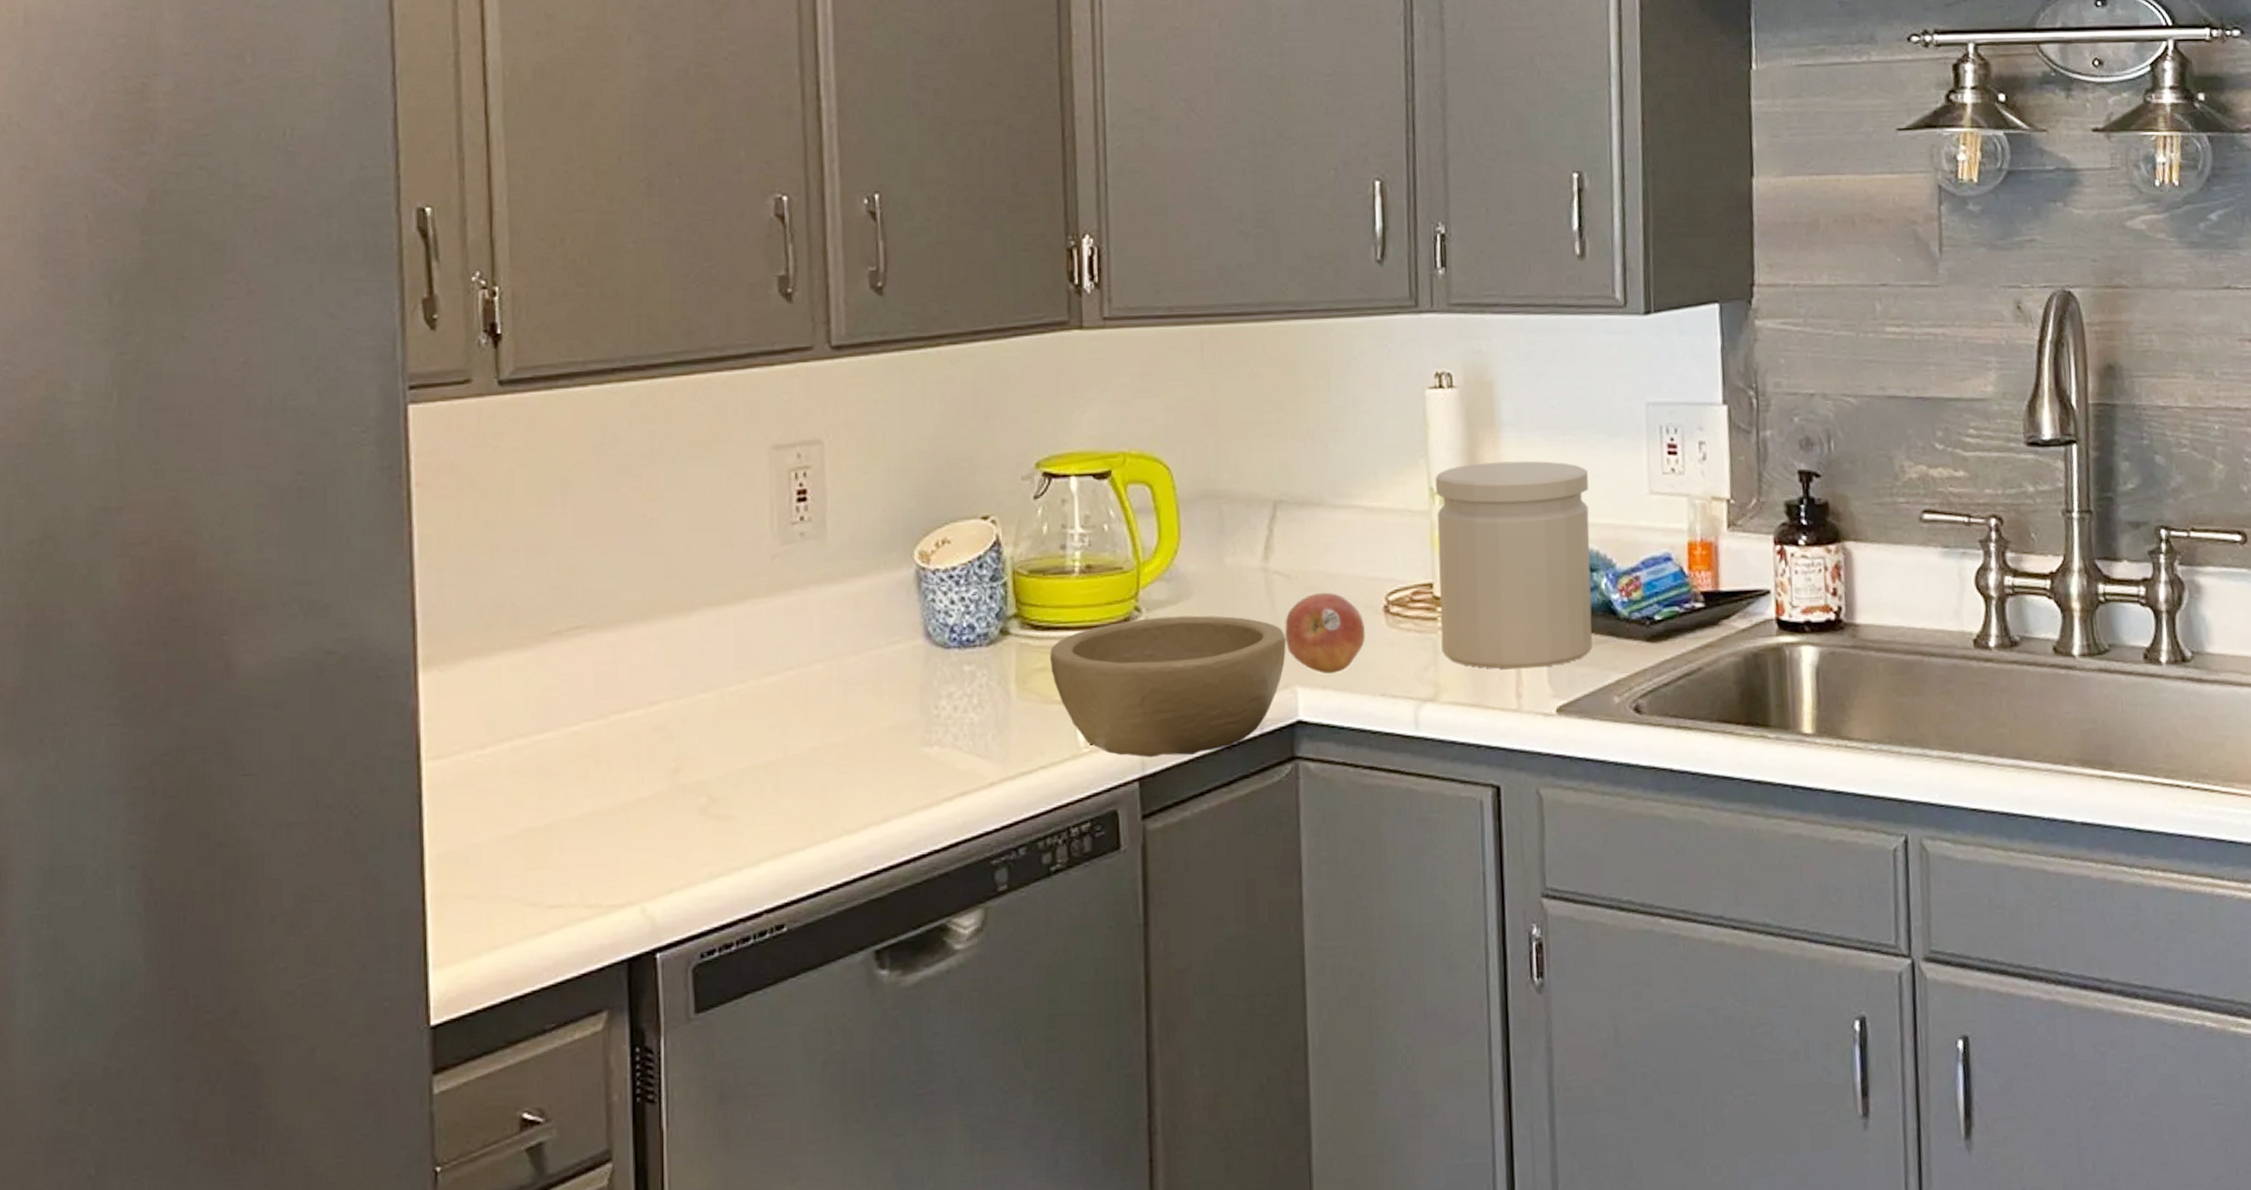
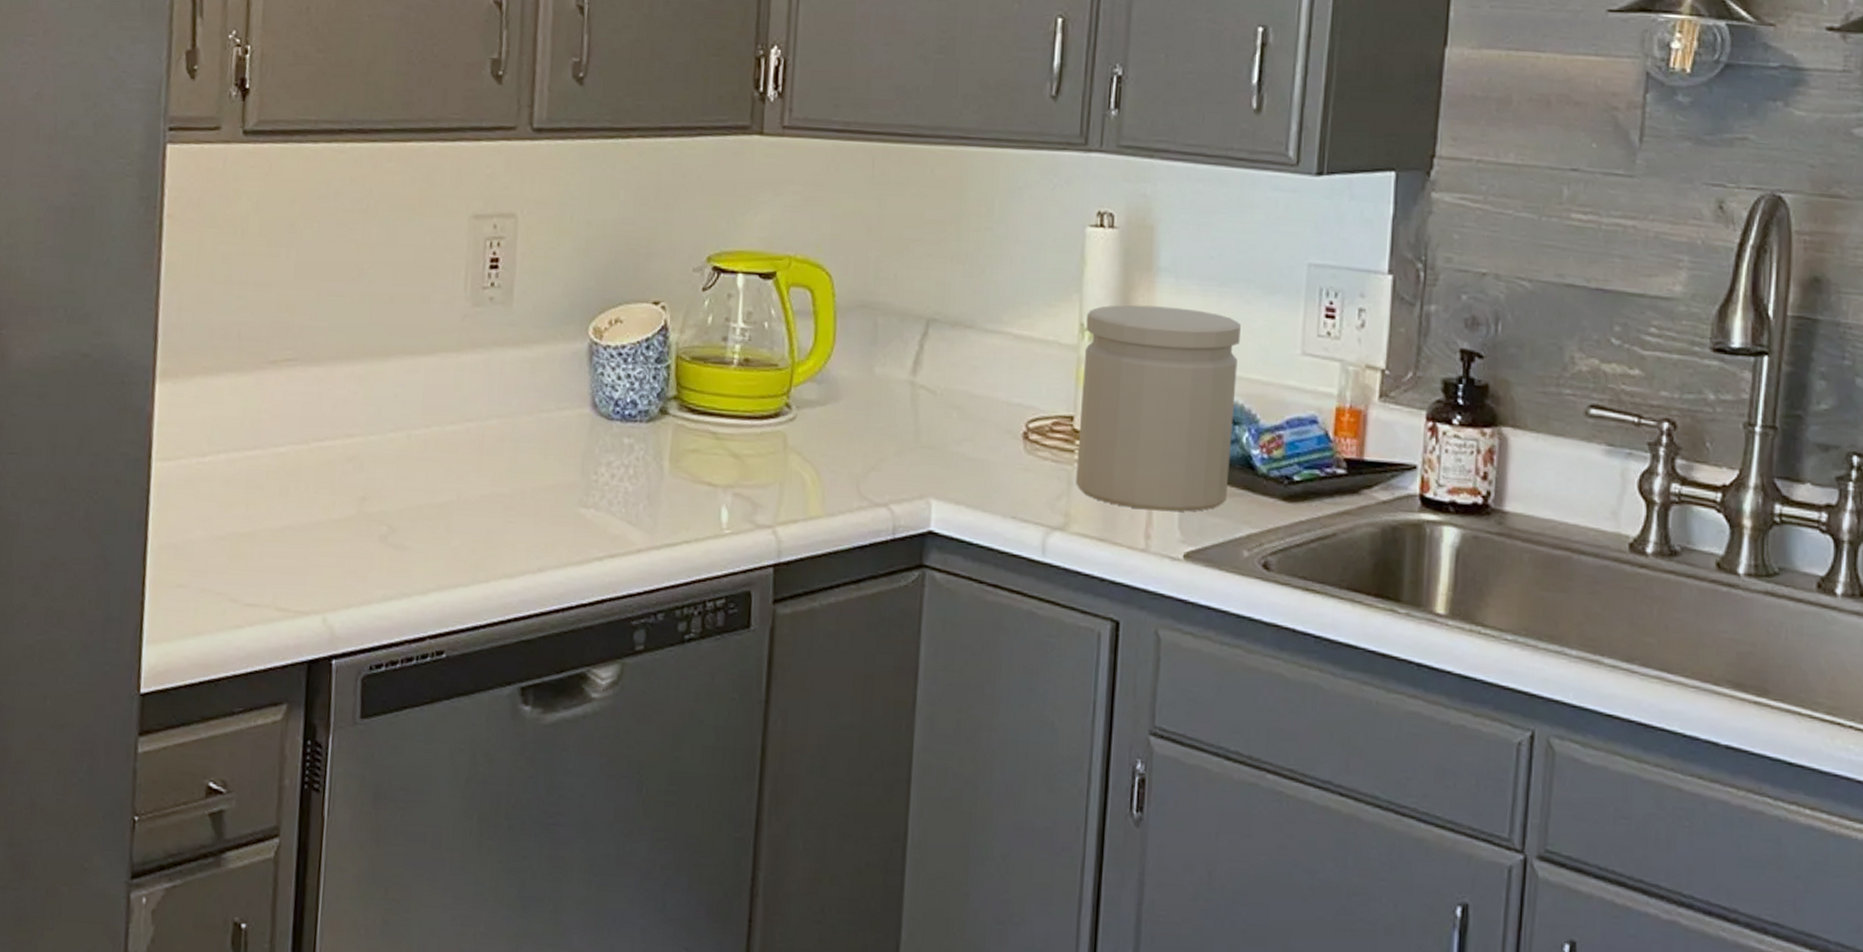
bowl: present [1050,615,1286,758] -> none [702,415,925,550]
fruit: present [1285,592,1365,674] -> none [925,411,1003,491]

